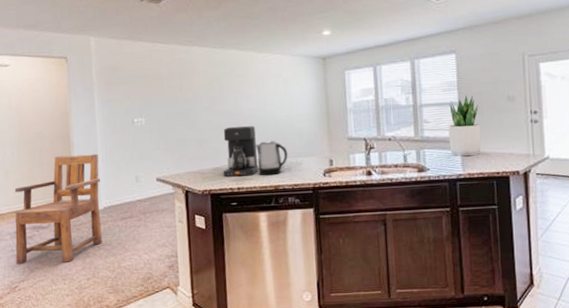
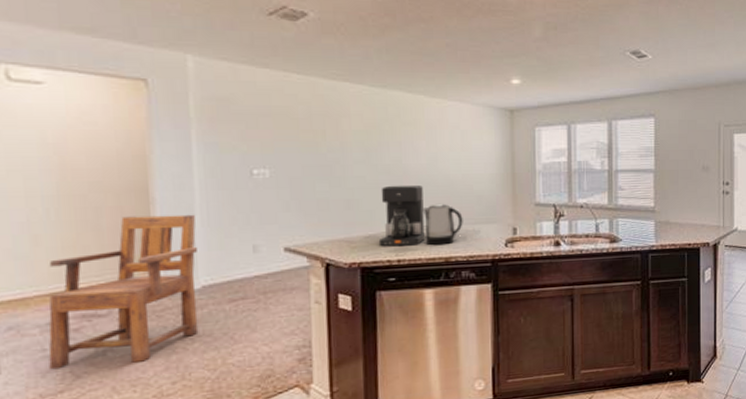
planter: present [448,95,482,157] -> none [643,162,675,227]

